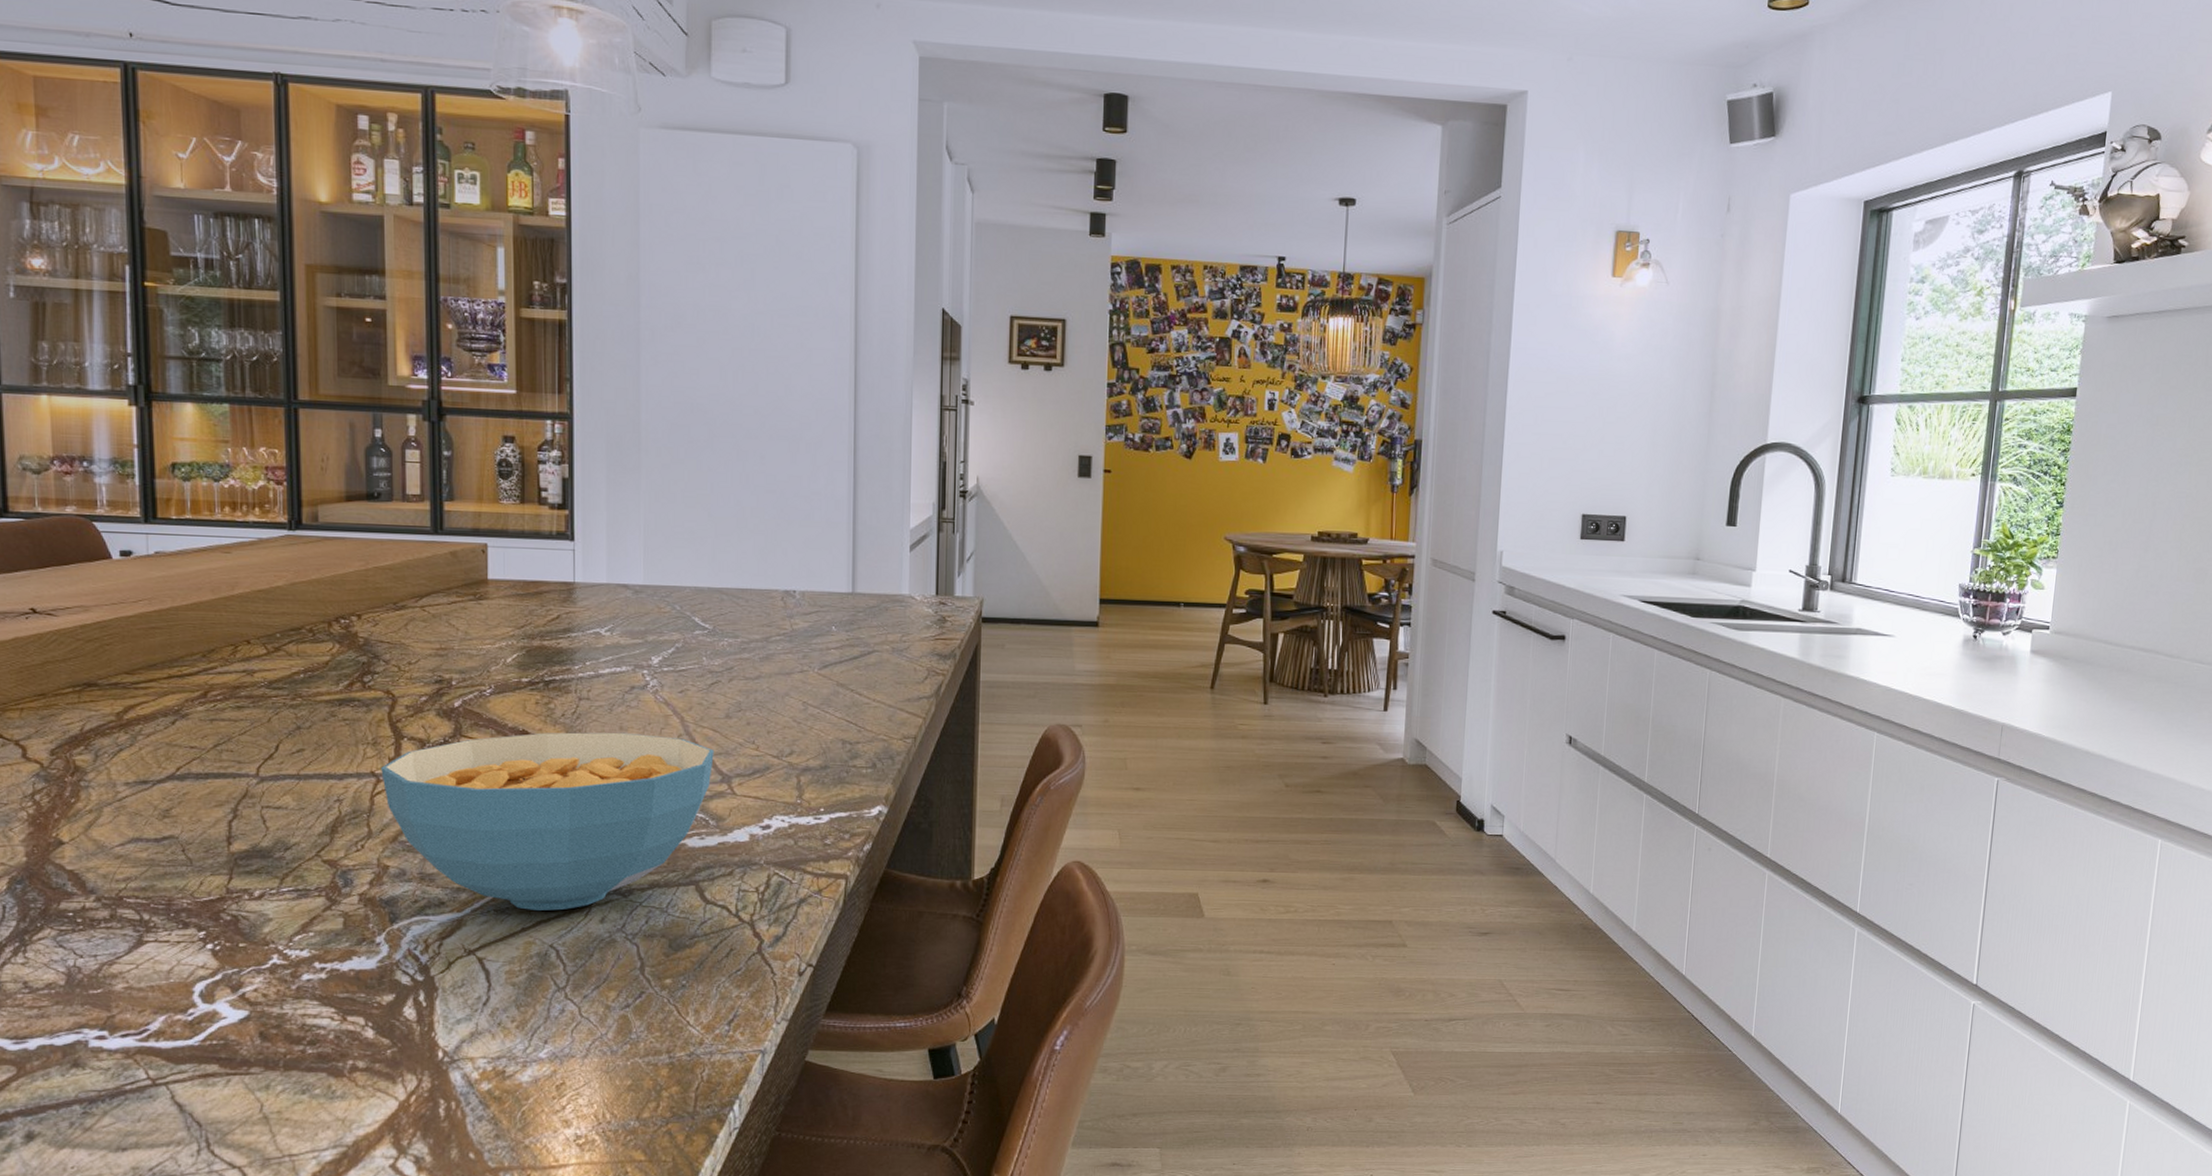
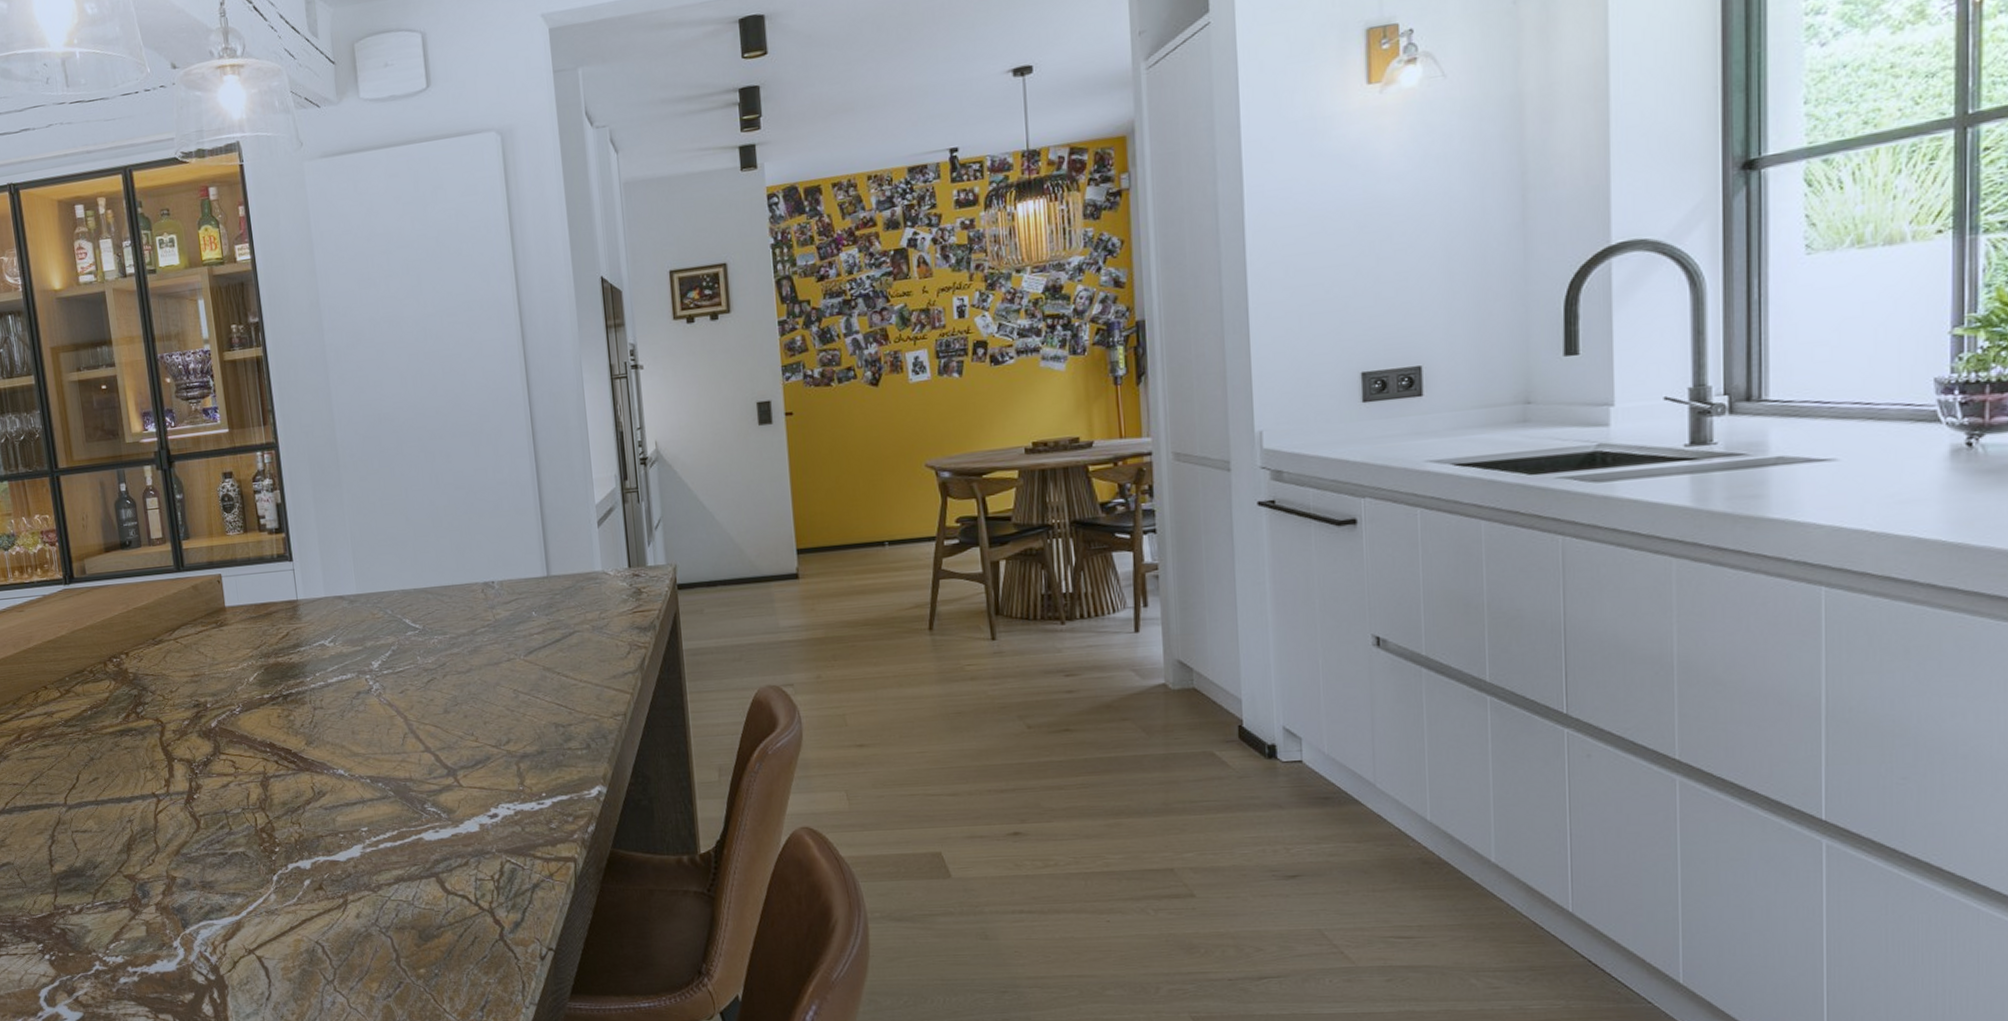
cereal bowl: present [381,732,714,911] -> none [159,736,439,910]

